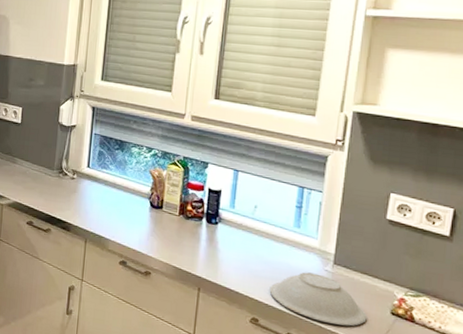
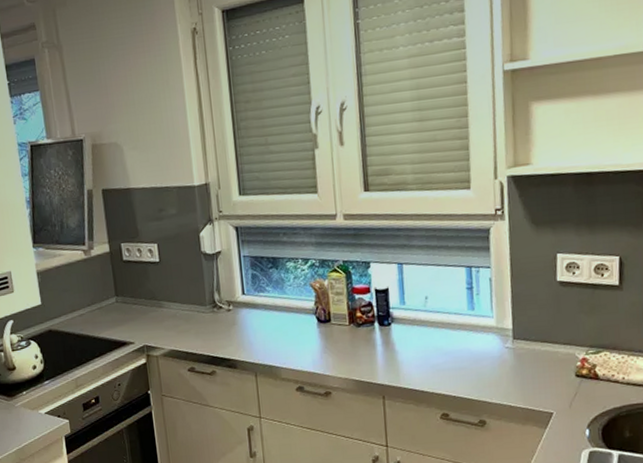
bowl: present [269,272,367,327] -> none [454,353,554,401]

